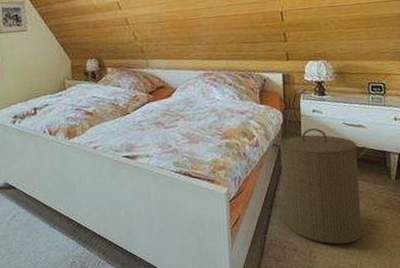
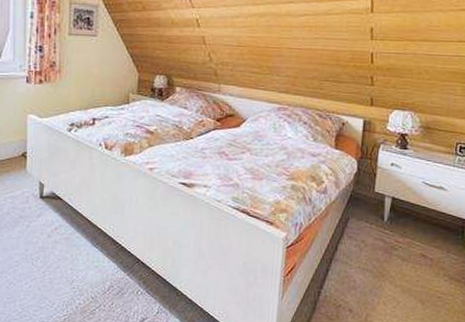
laundry hamper: present [272,127,367,245] -> none [341,182,446,313]

